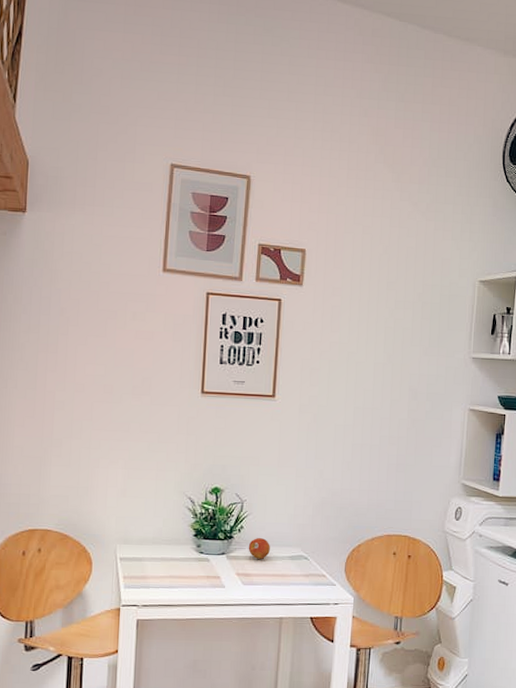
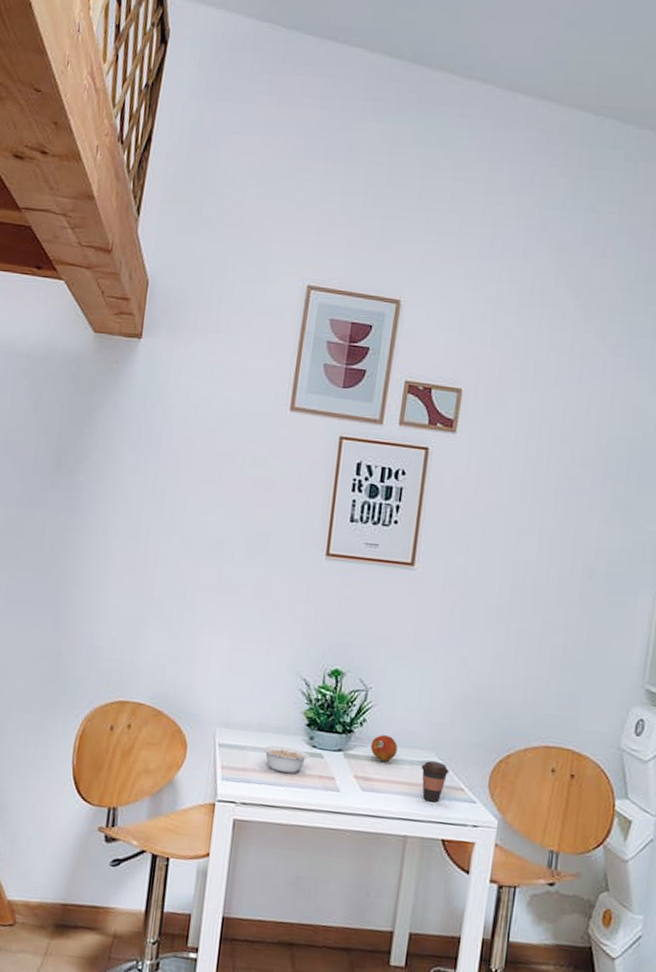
legume: none [158,555,197,577] -> present [263,745,309,774]
coffee cup: none [290,556,313,588] -> present [421,761,449,803]

